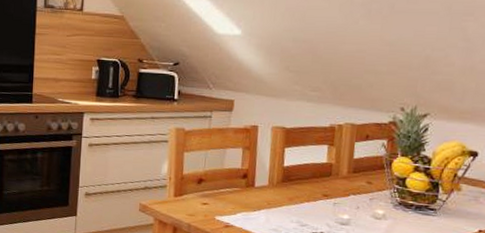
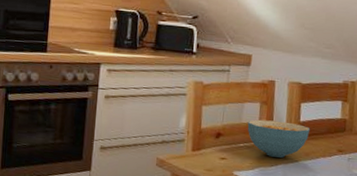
cereal bowl: none [229,165,294,203] -> present [247,119,310,158]

